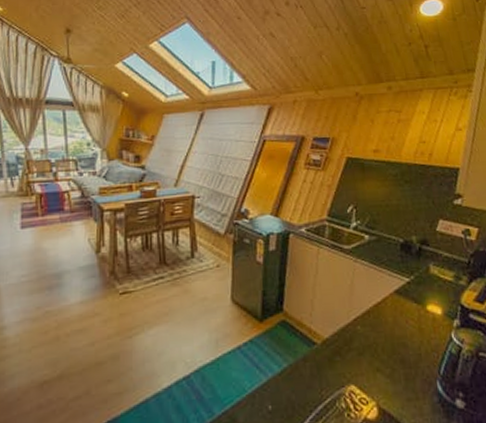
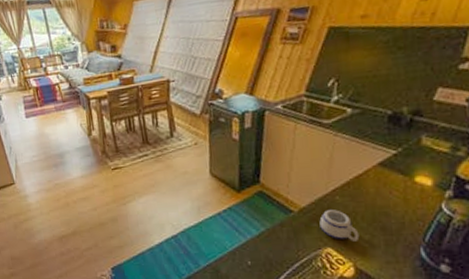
mug: none [342,341,381,377] -> present [319,210,360,241]

